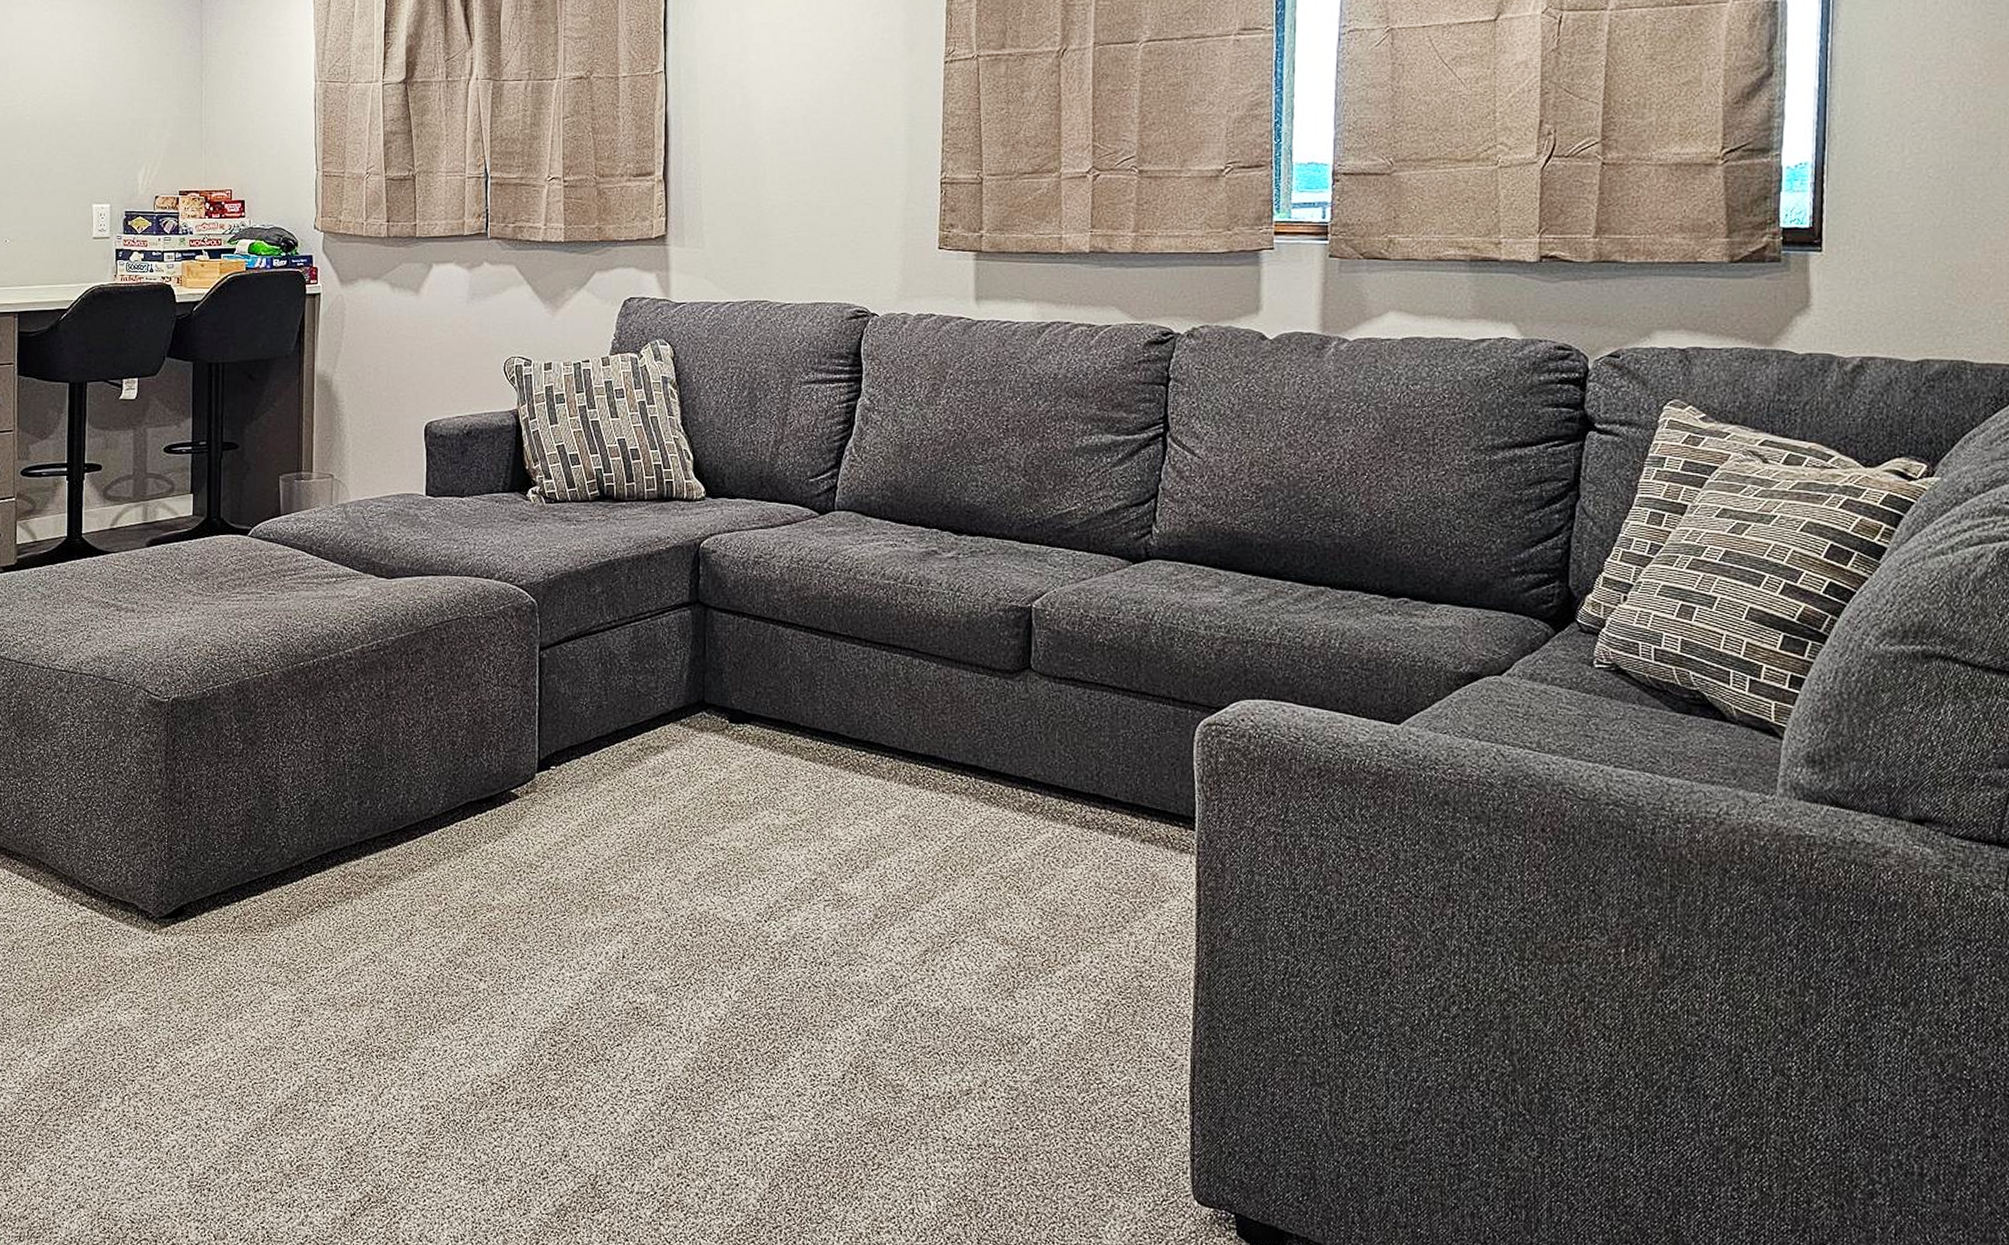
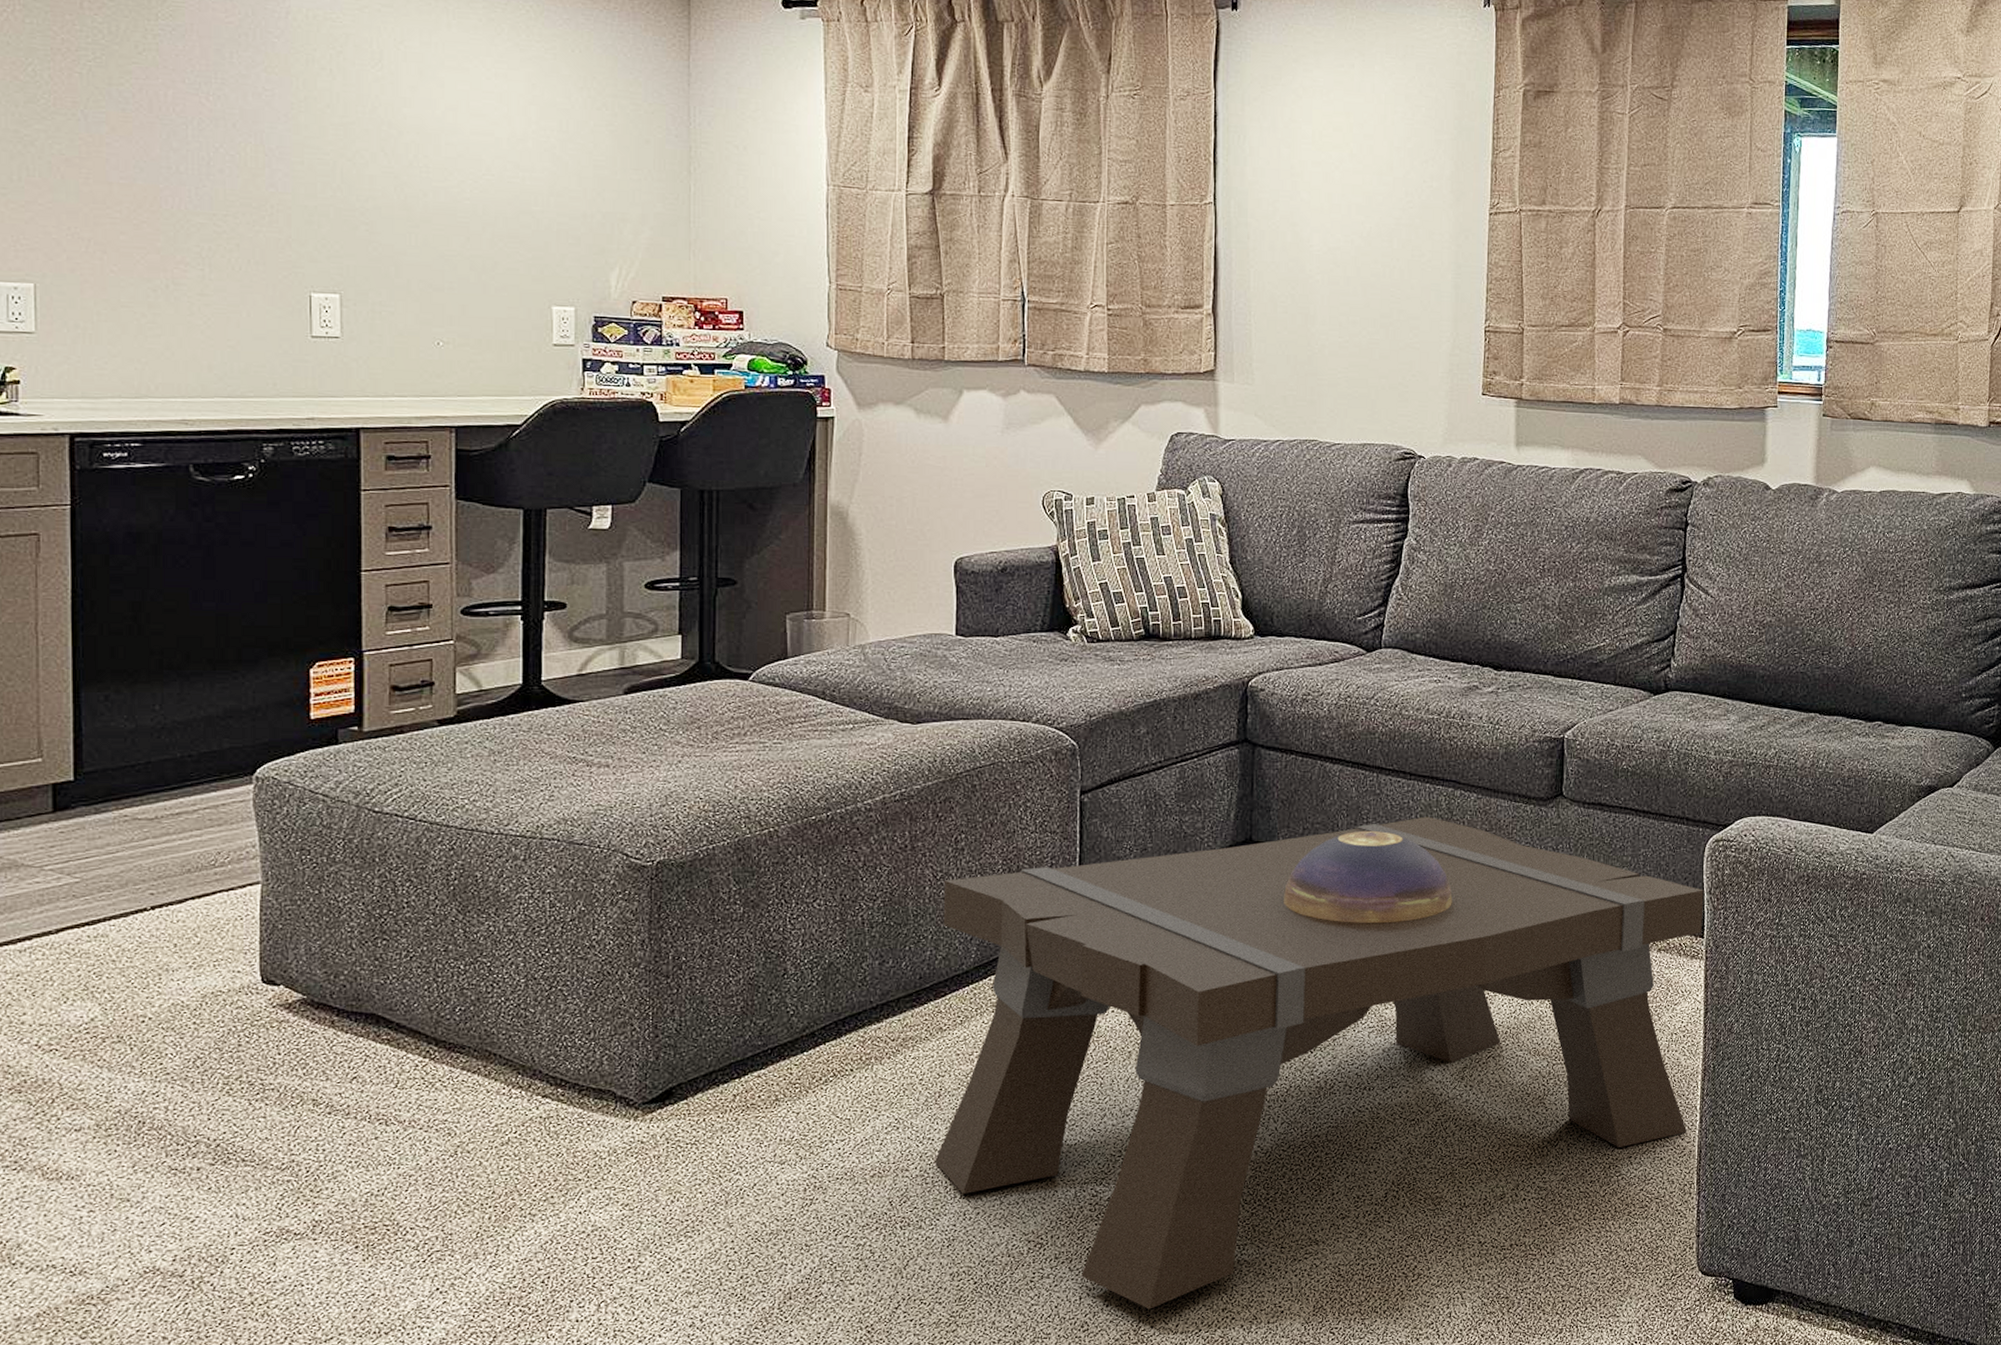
coffee table: none [407,685,1194,1165] -> present [935,816,1704,1310]
decorative bowl: none [737,697,912,794] -> present [1284,830,1452,923]

